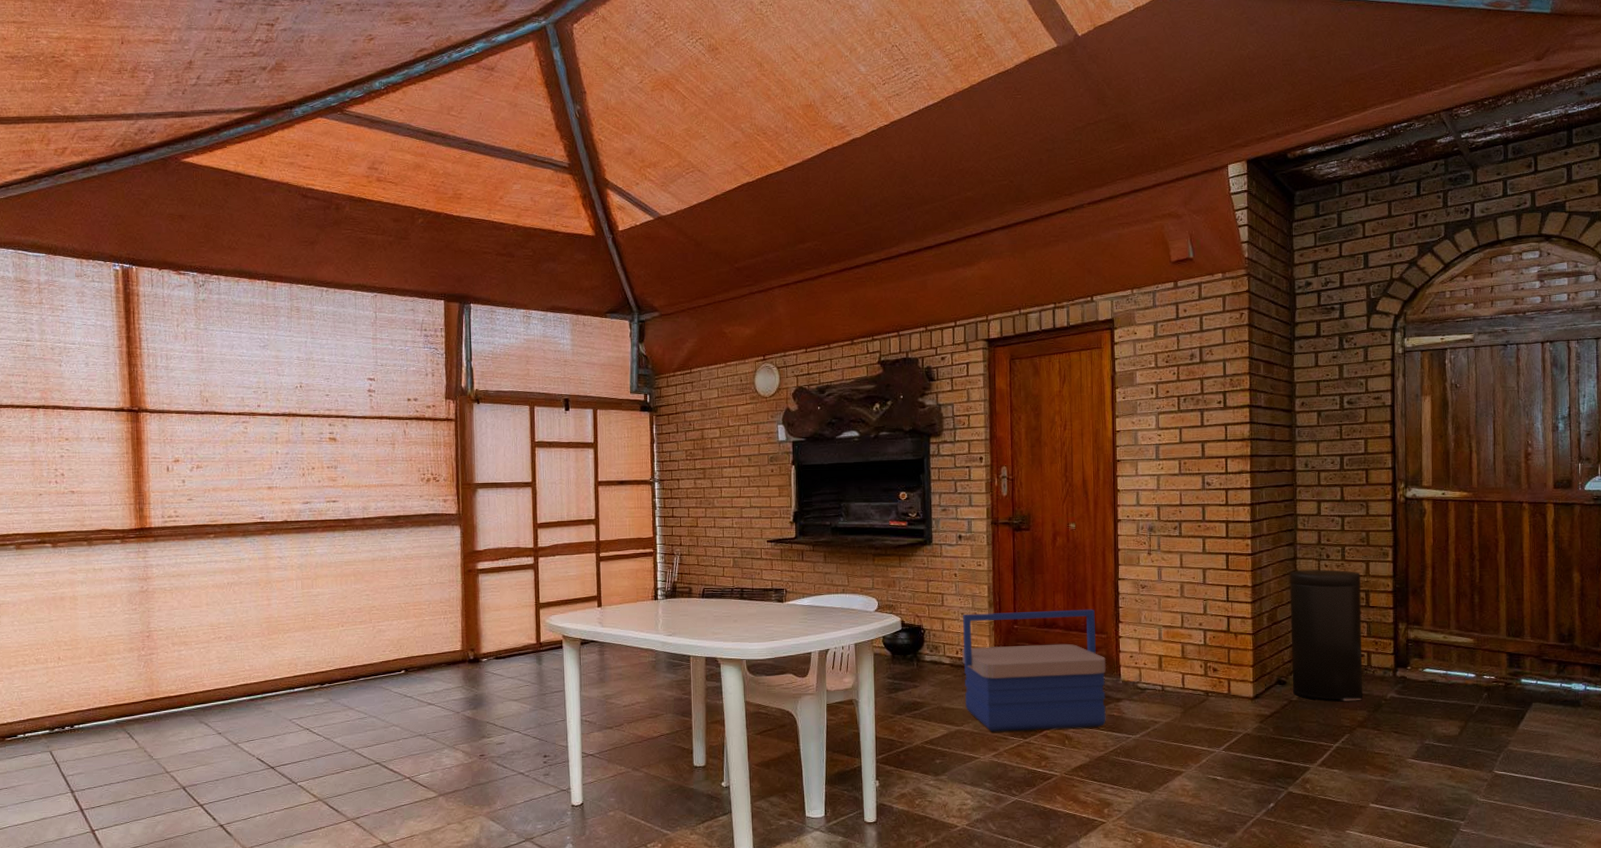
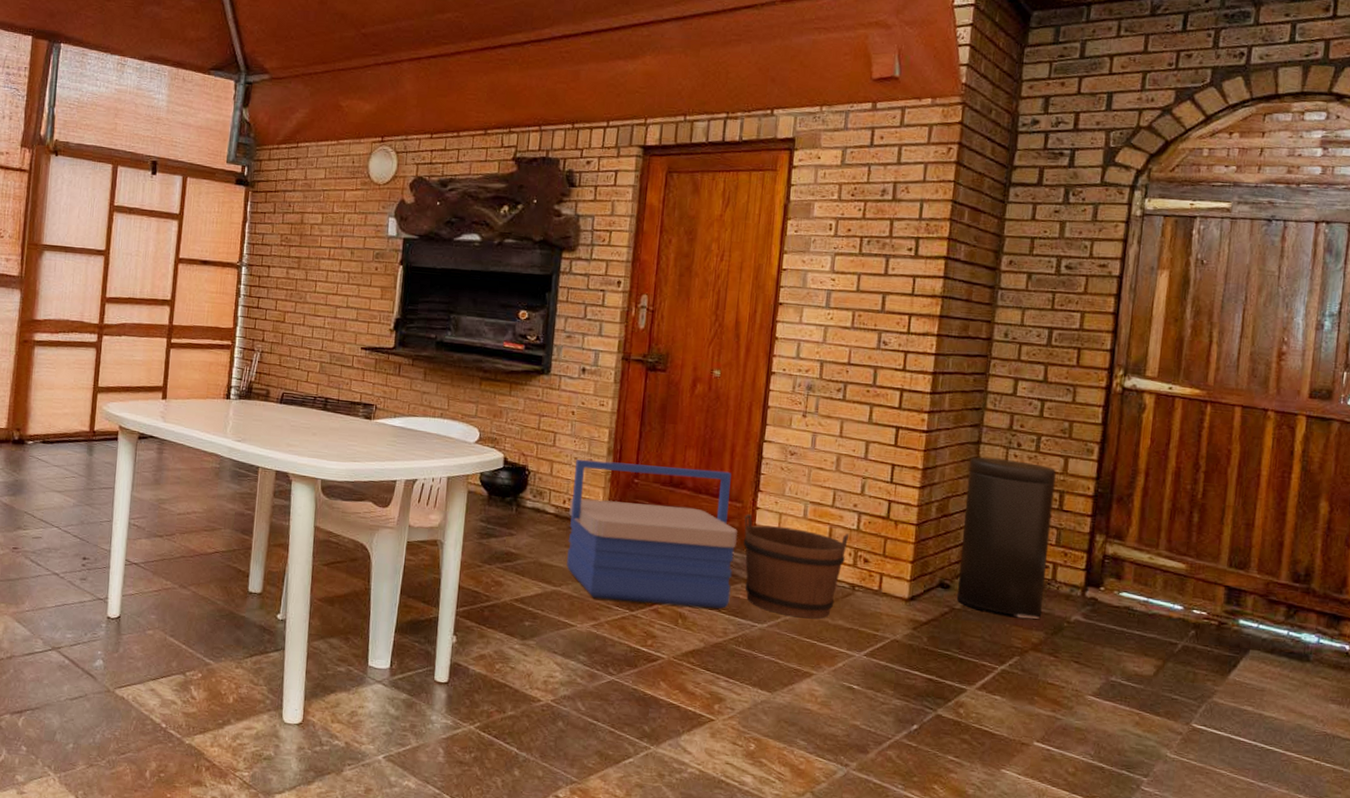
bucket: none [1109,643,1199,726] -> present [744,514,850,619]

